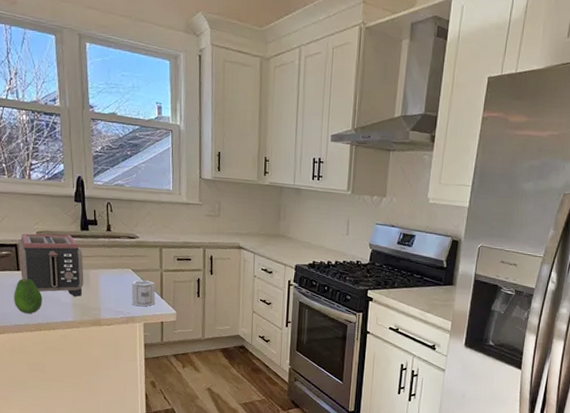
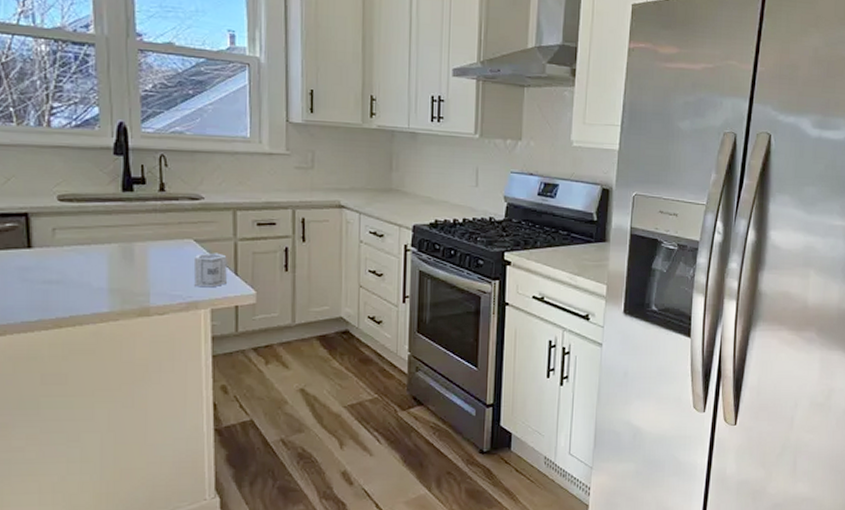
fruit: present [14,278,43,314] -> none [21,257,65,306]
toaster: present [18,233,84,297] -> none [30,197,126,279]

